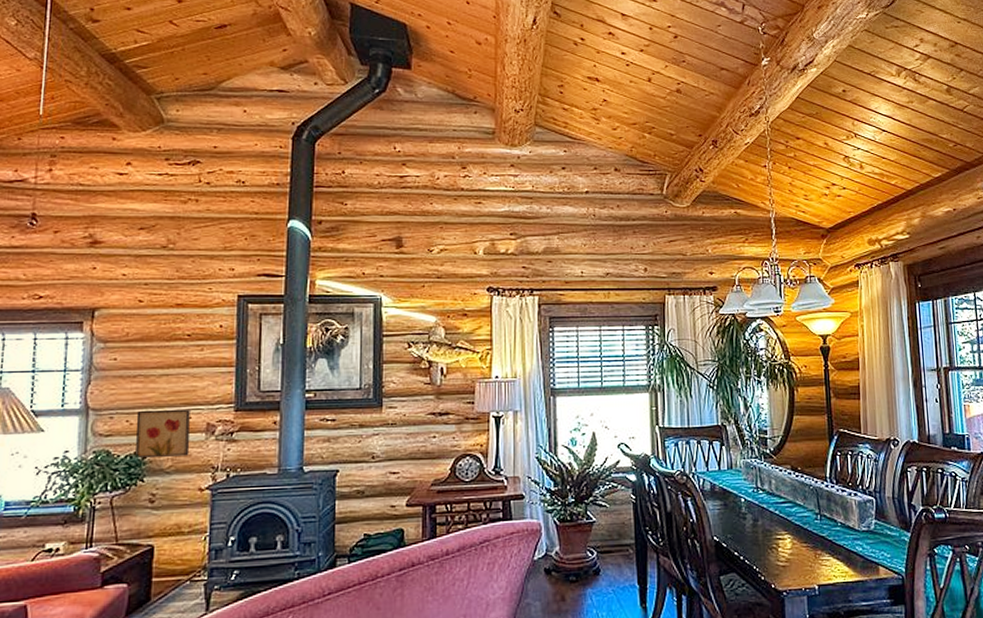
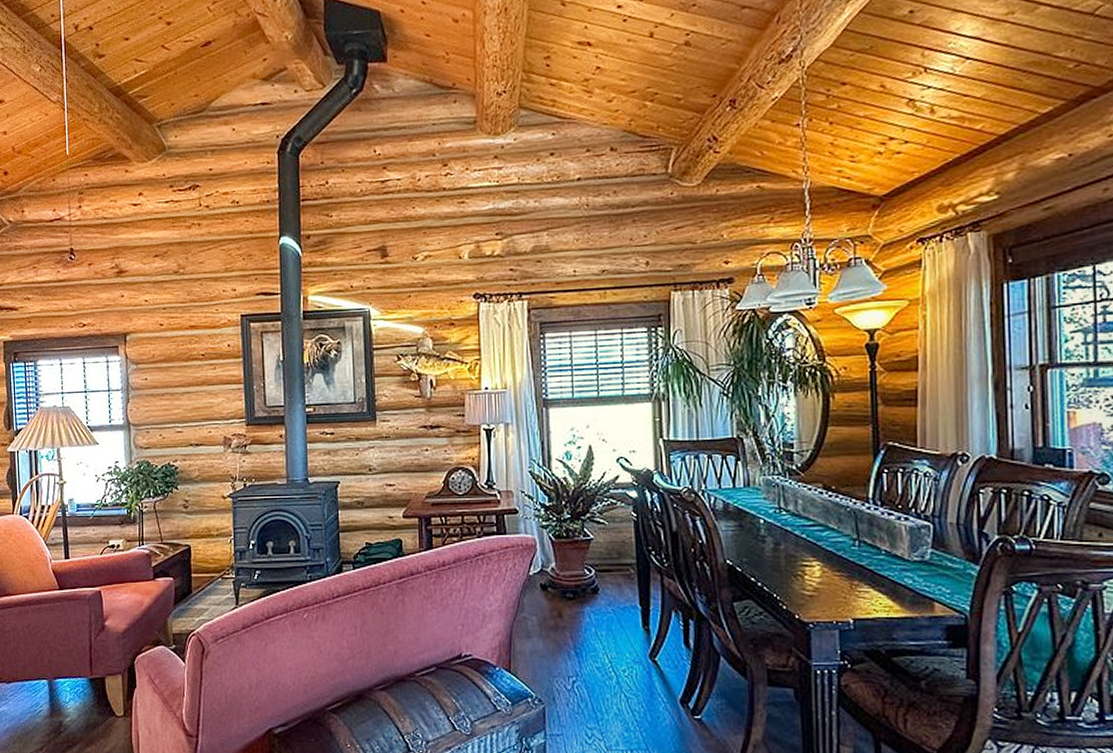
wall art: present [135,410,190,459] -> none [167,425,212,469]

